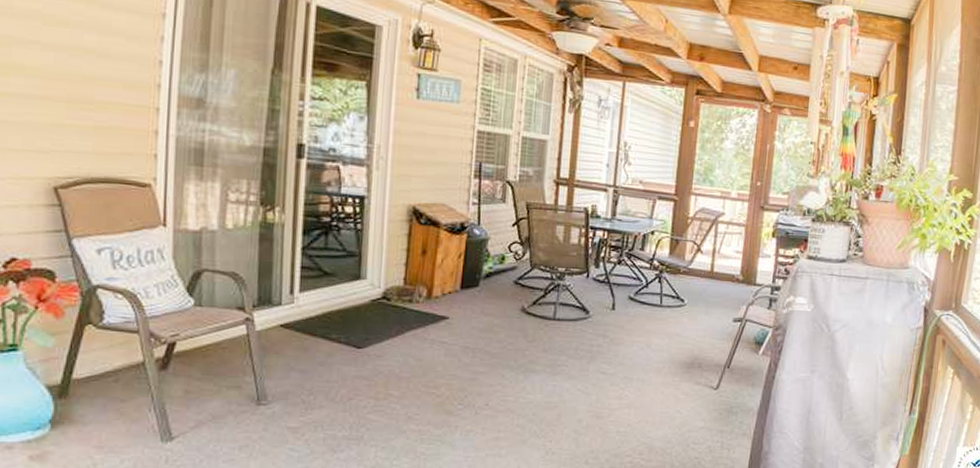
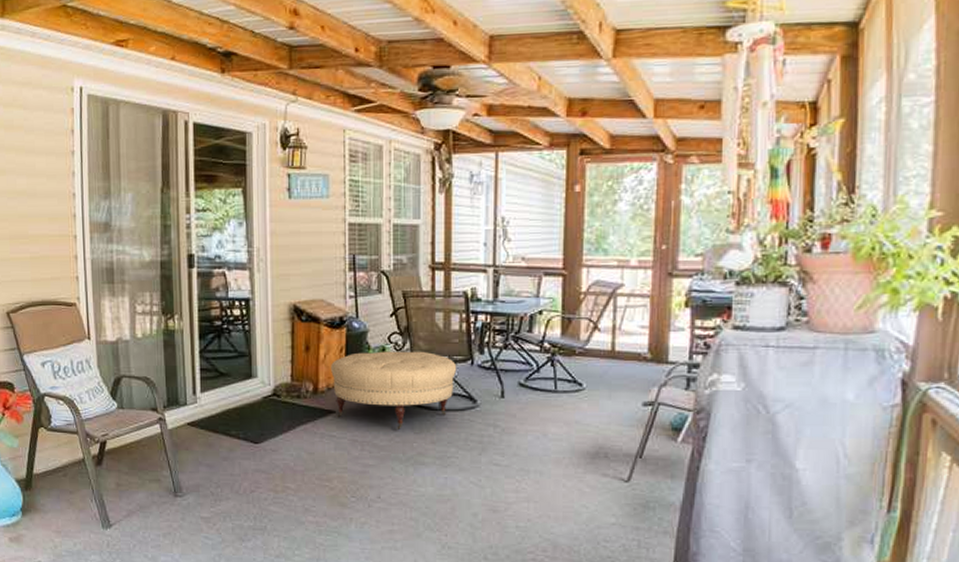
ottoman: none [447,259,573,337] -> present [331,351,457,430]

